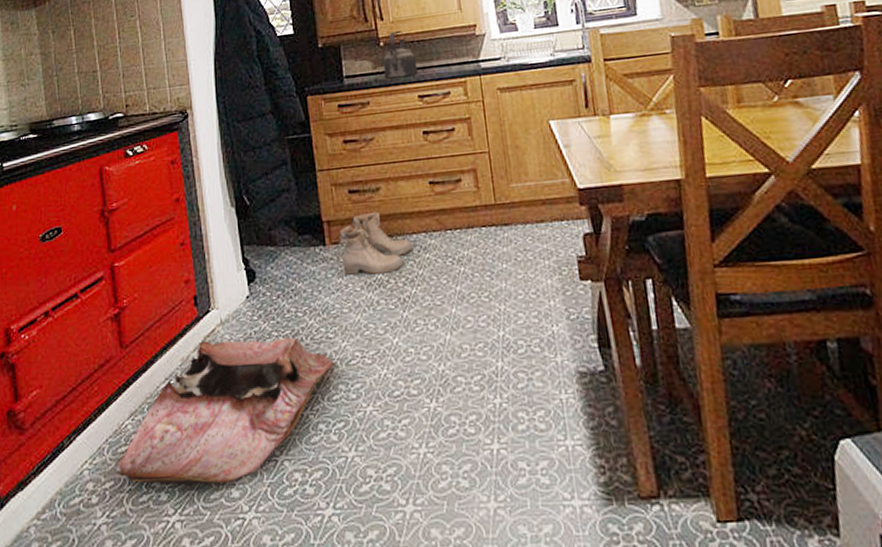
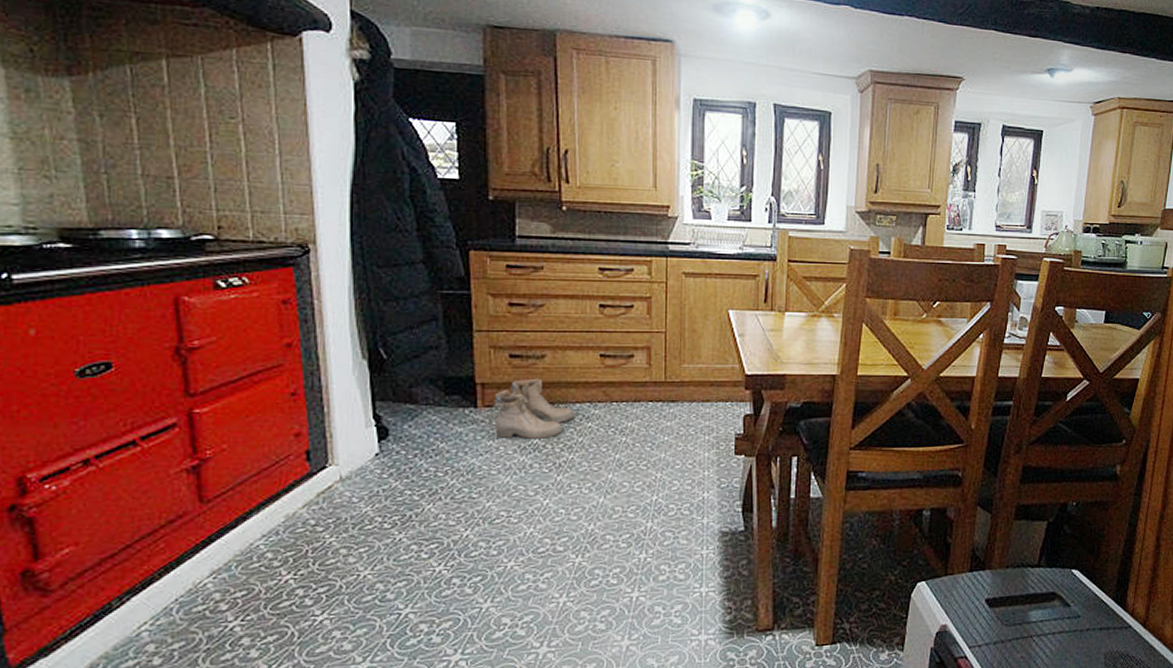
pet bed: present [117,337,335,486] -> none [191,496,477,642]
kettle: present [383,31,418,79] -> none [563,198,602,247]

